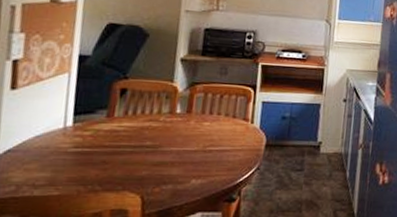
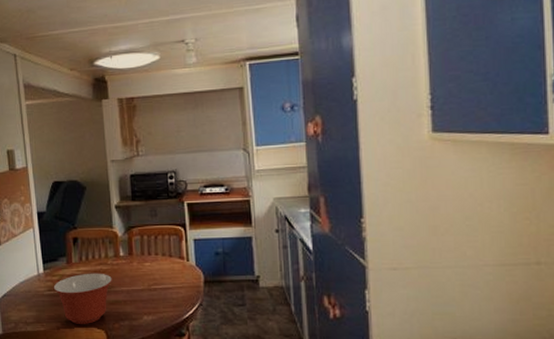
mixing bowl: none [81,129,162,189] -> present [53,273,112,325]

